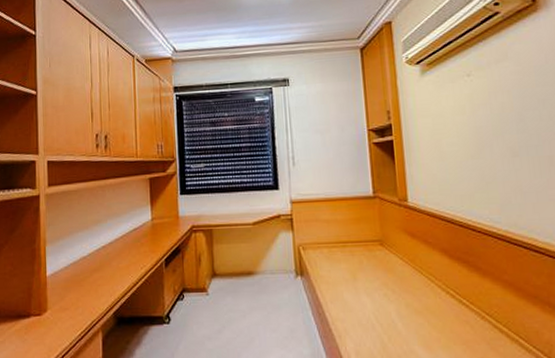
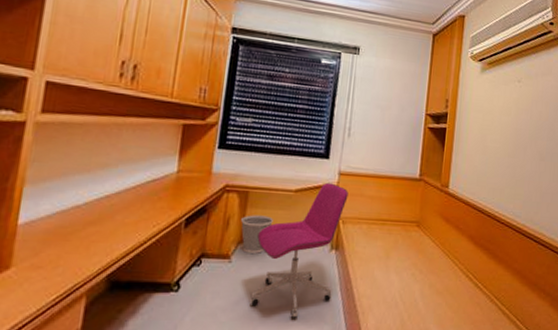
wastebasket: none [210,249,238,285] -> present [241,215,273,253]
office chair: none [227,212,305,344] -> present [250,182,348,318]

